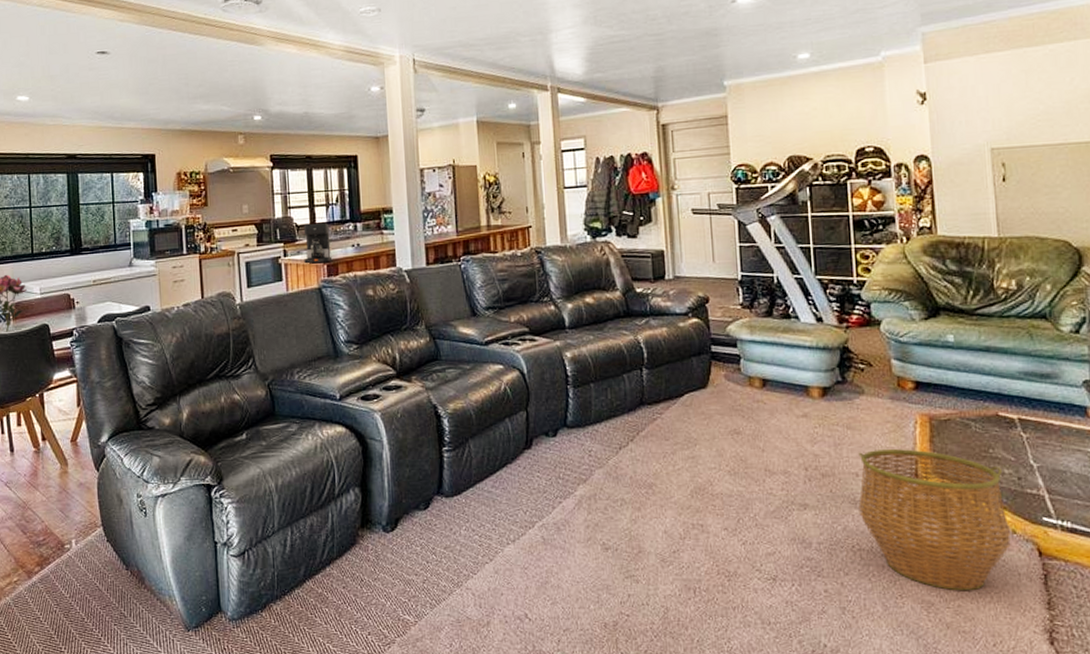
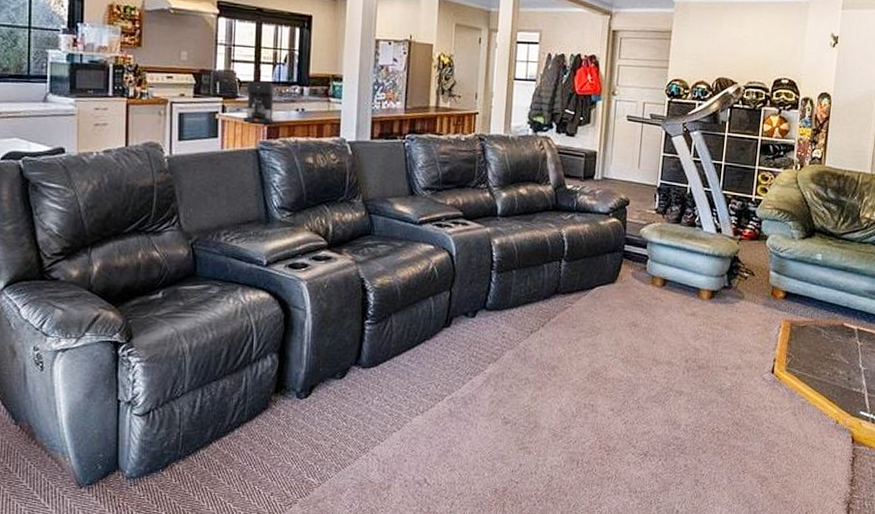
basket: present [858,449,1011,591] -> none [723,348,838,469]

